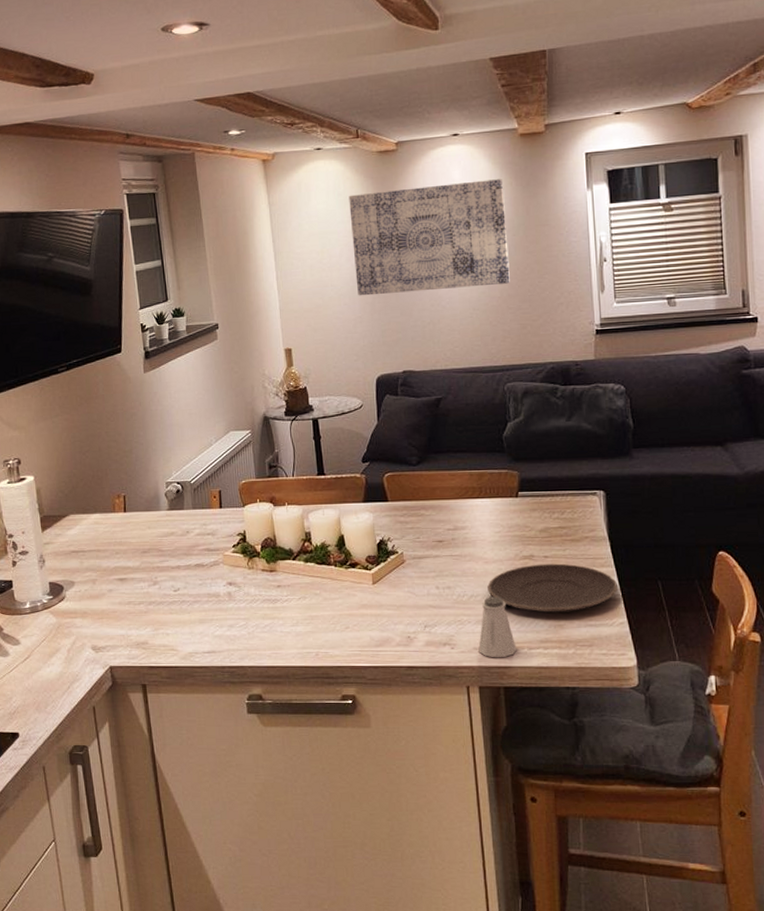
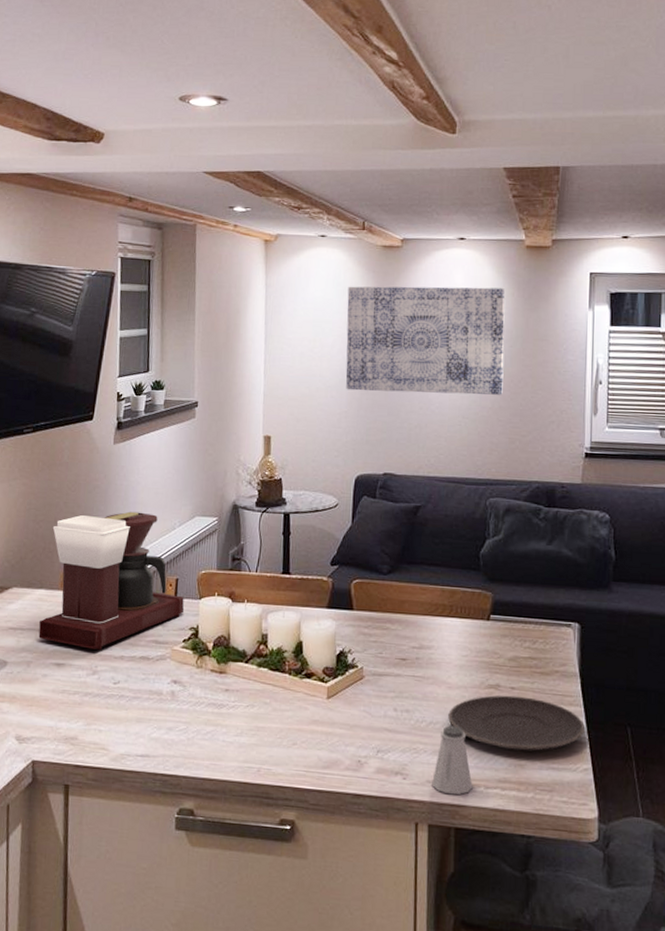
coffee maker: none [98,433,230,563] -> present [38,511,184,650]

